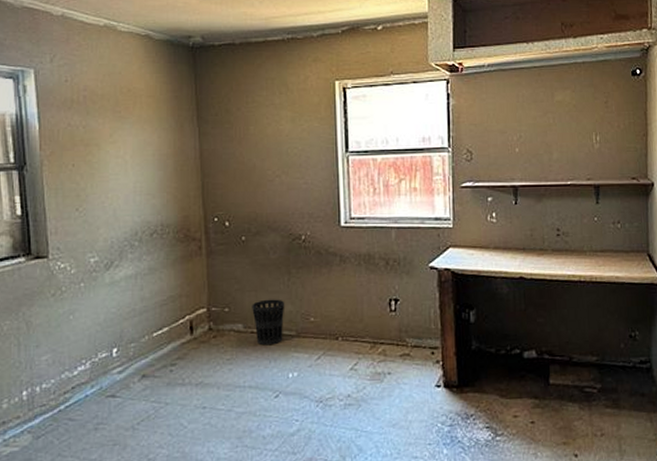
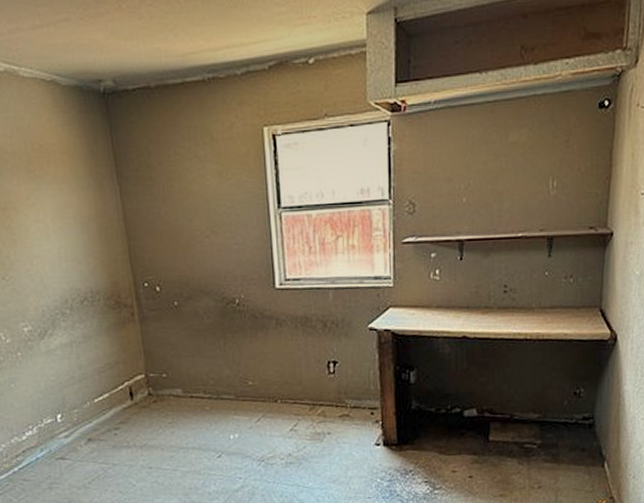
wastebasket: present [252,299,285,346] -> none [189,363,223,409]

